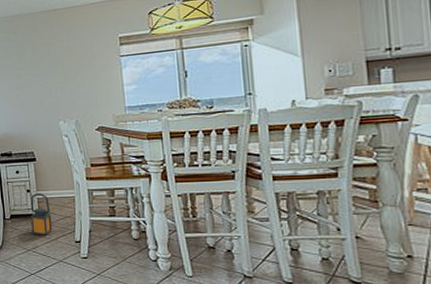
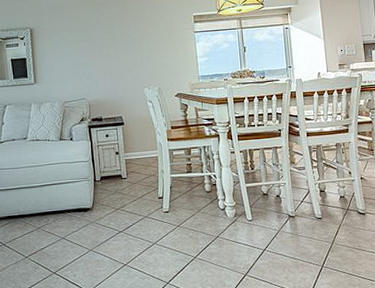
lantern: present [30,193,53,236] -> none [119,154,139,195]

